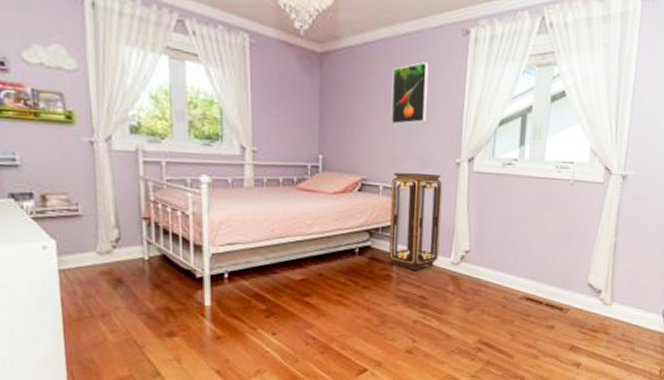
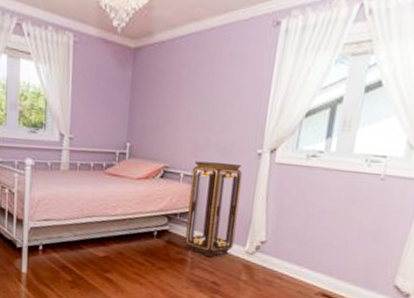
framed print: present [390,62,430,125] -> none [195,54,237,116]

